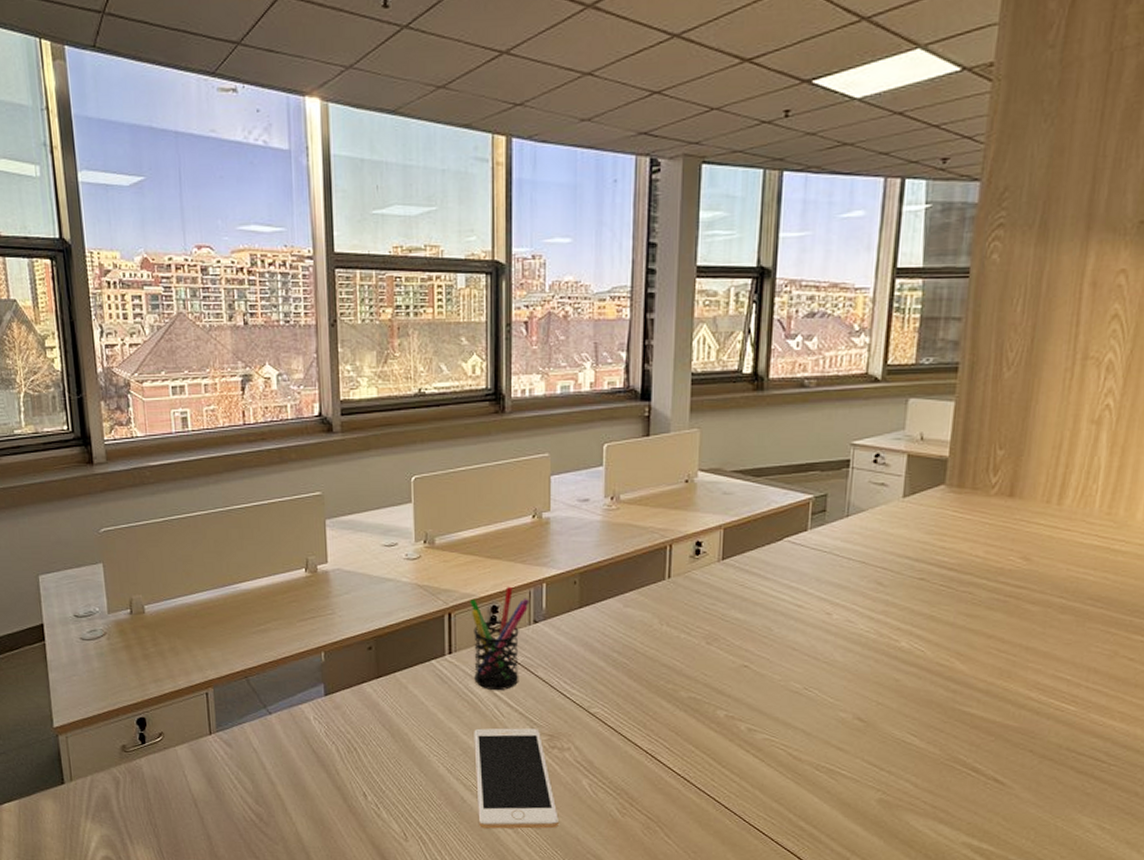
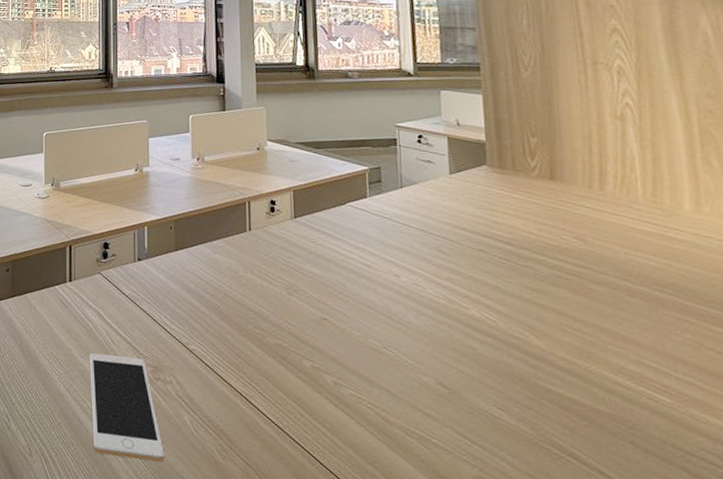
pen holder: present [470,586,529,691] -> none [87,226,134,319]

